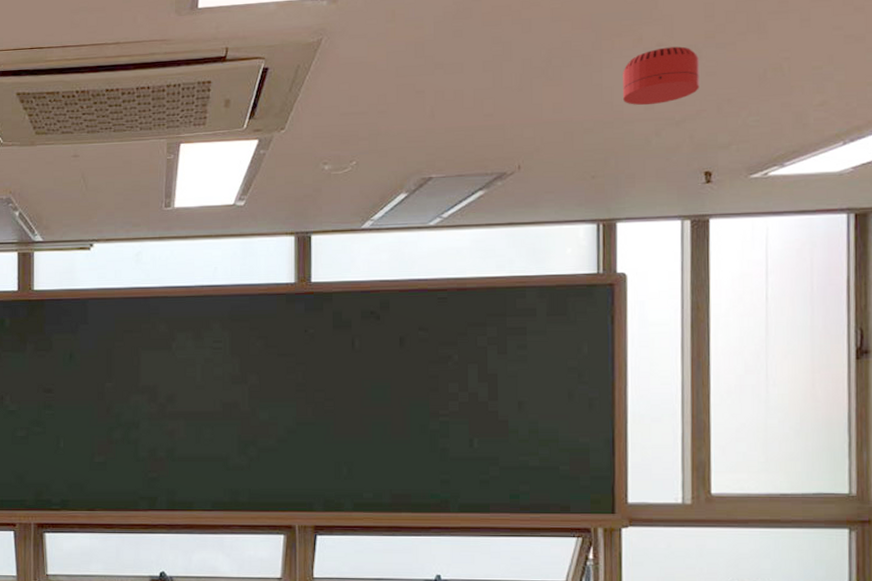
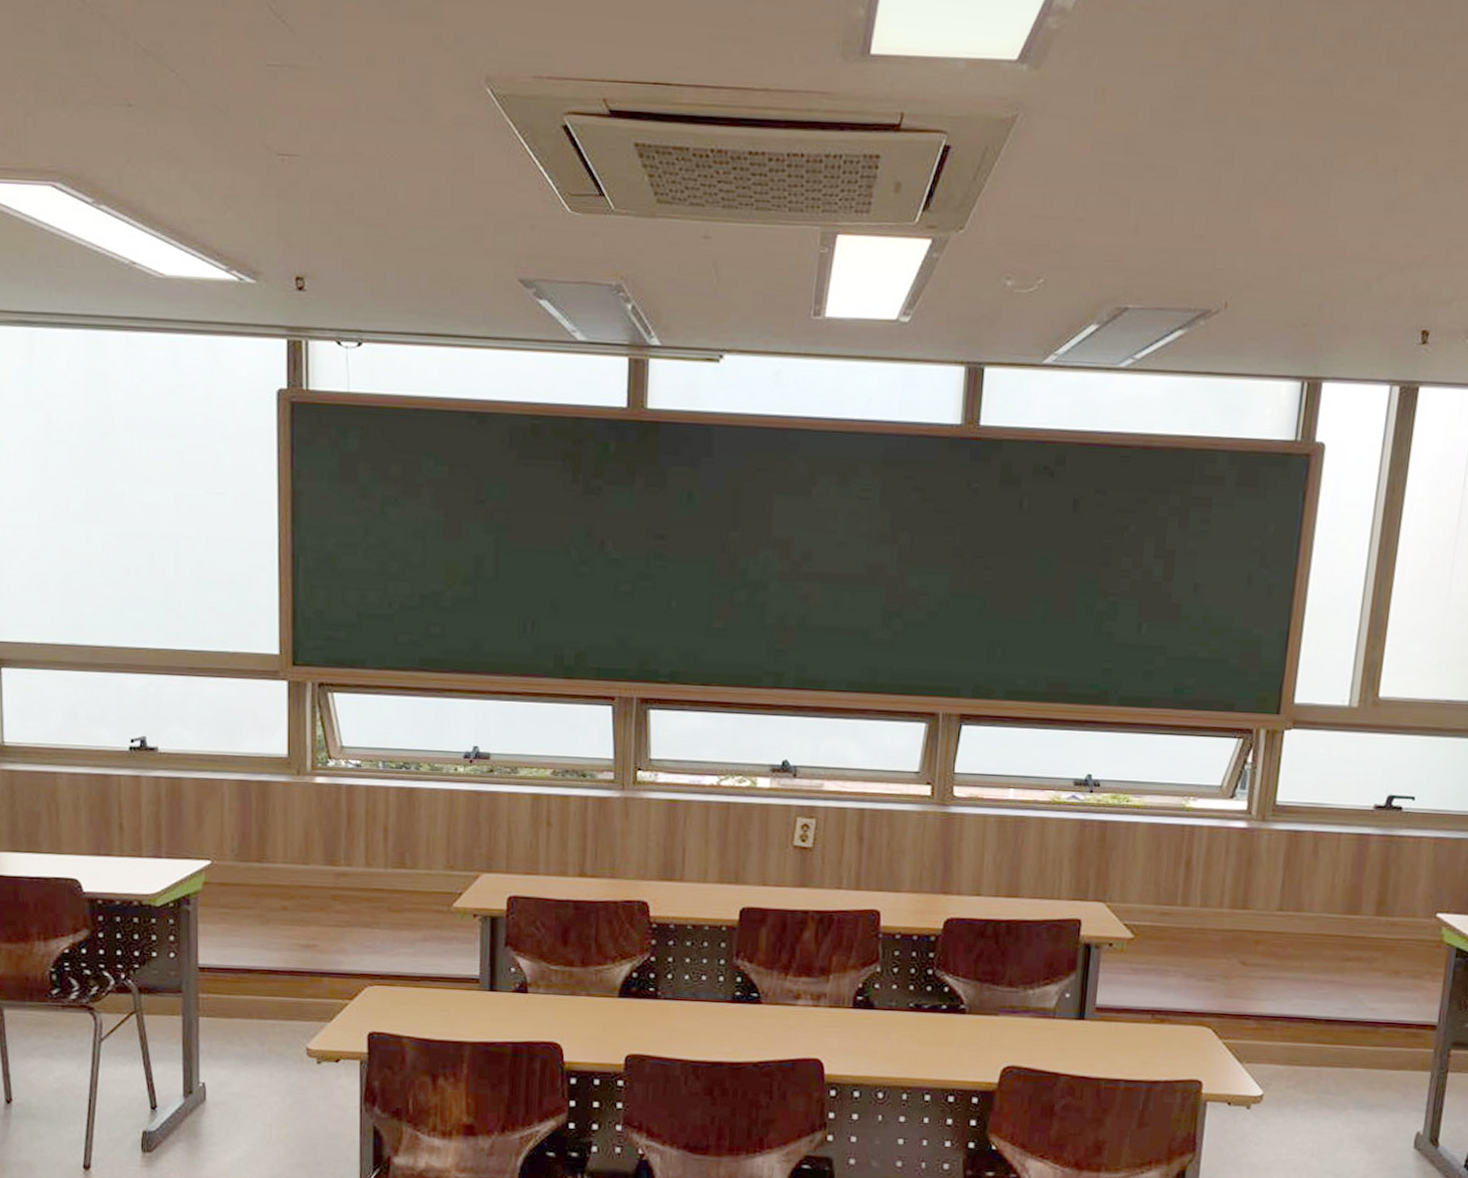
smoke detector: present [623,46,700,106] -> none [1348,174,1436,244]

